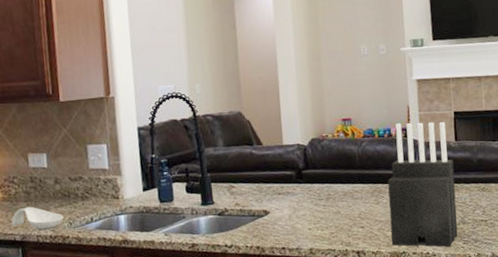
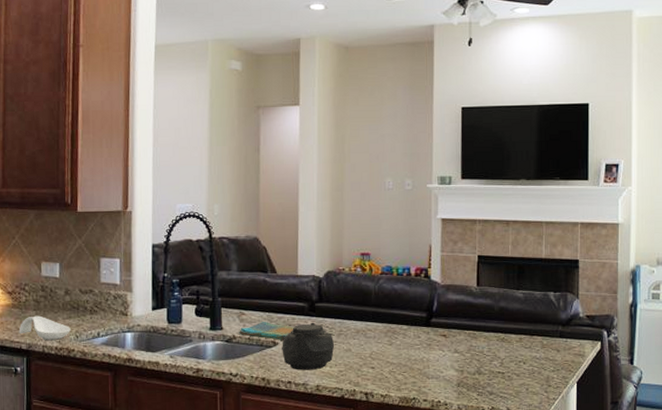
dish towel: none [229,192,284,210] -> present [238,322,294,340]
teapot: none [273,189,325,236] -> present [282,322,336,370]
knife block: present [387,122,458,248] -> none [401,262,474,398]

